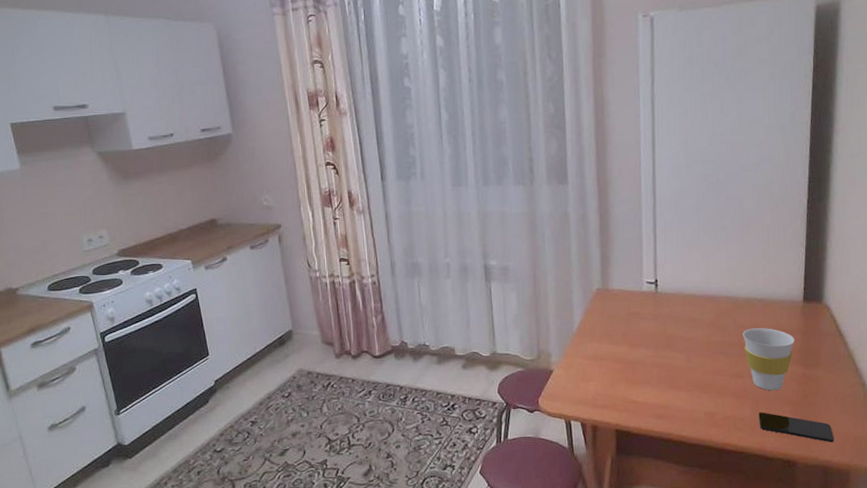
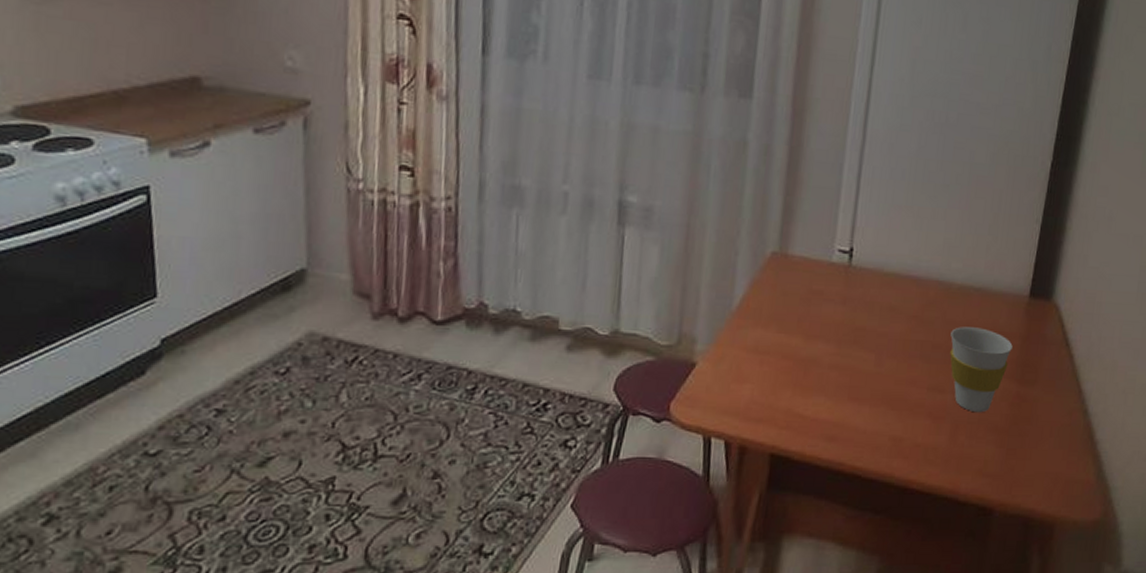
smartphone: present [759,412,835,443] -> none [955,440,1043,486]

